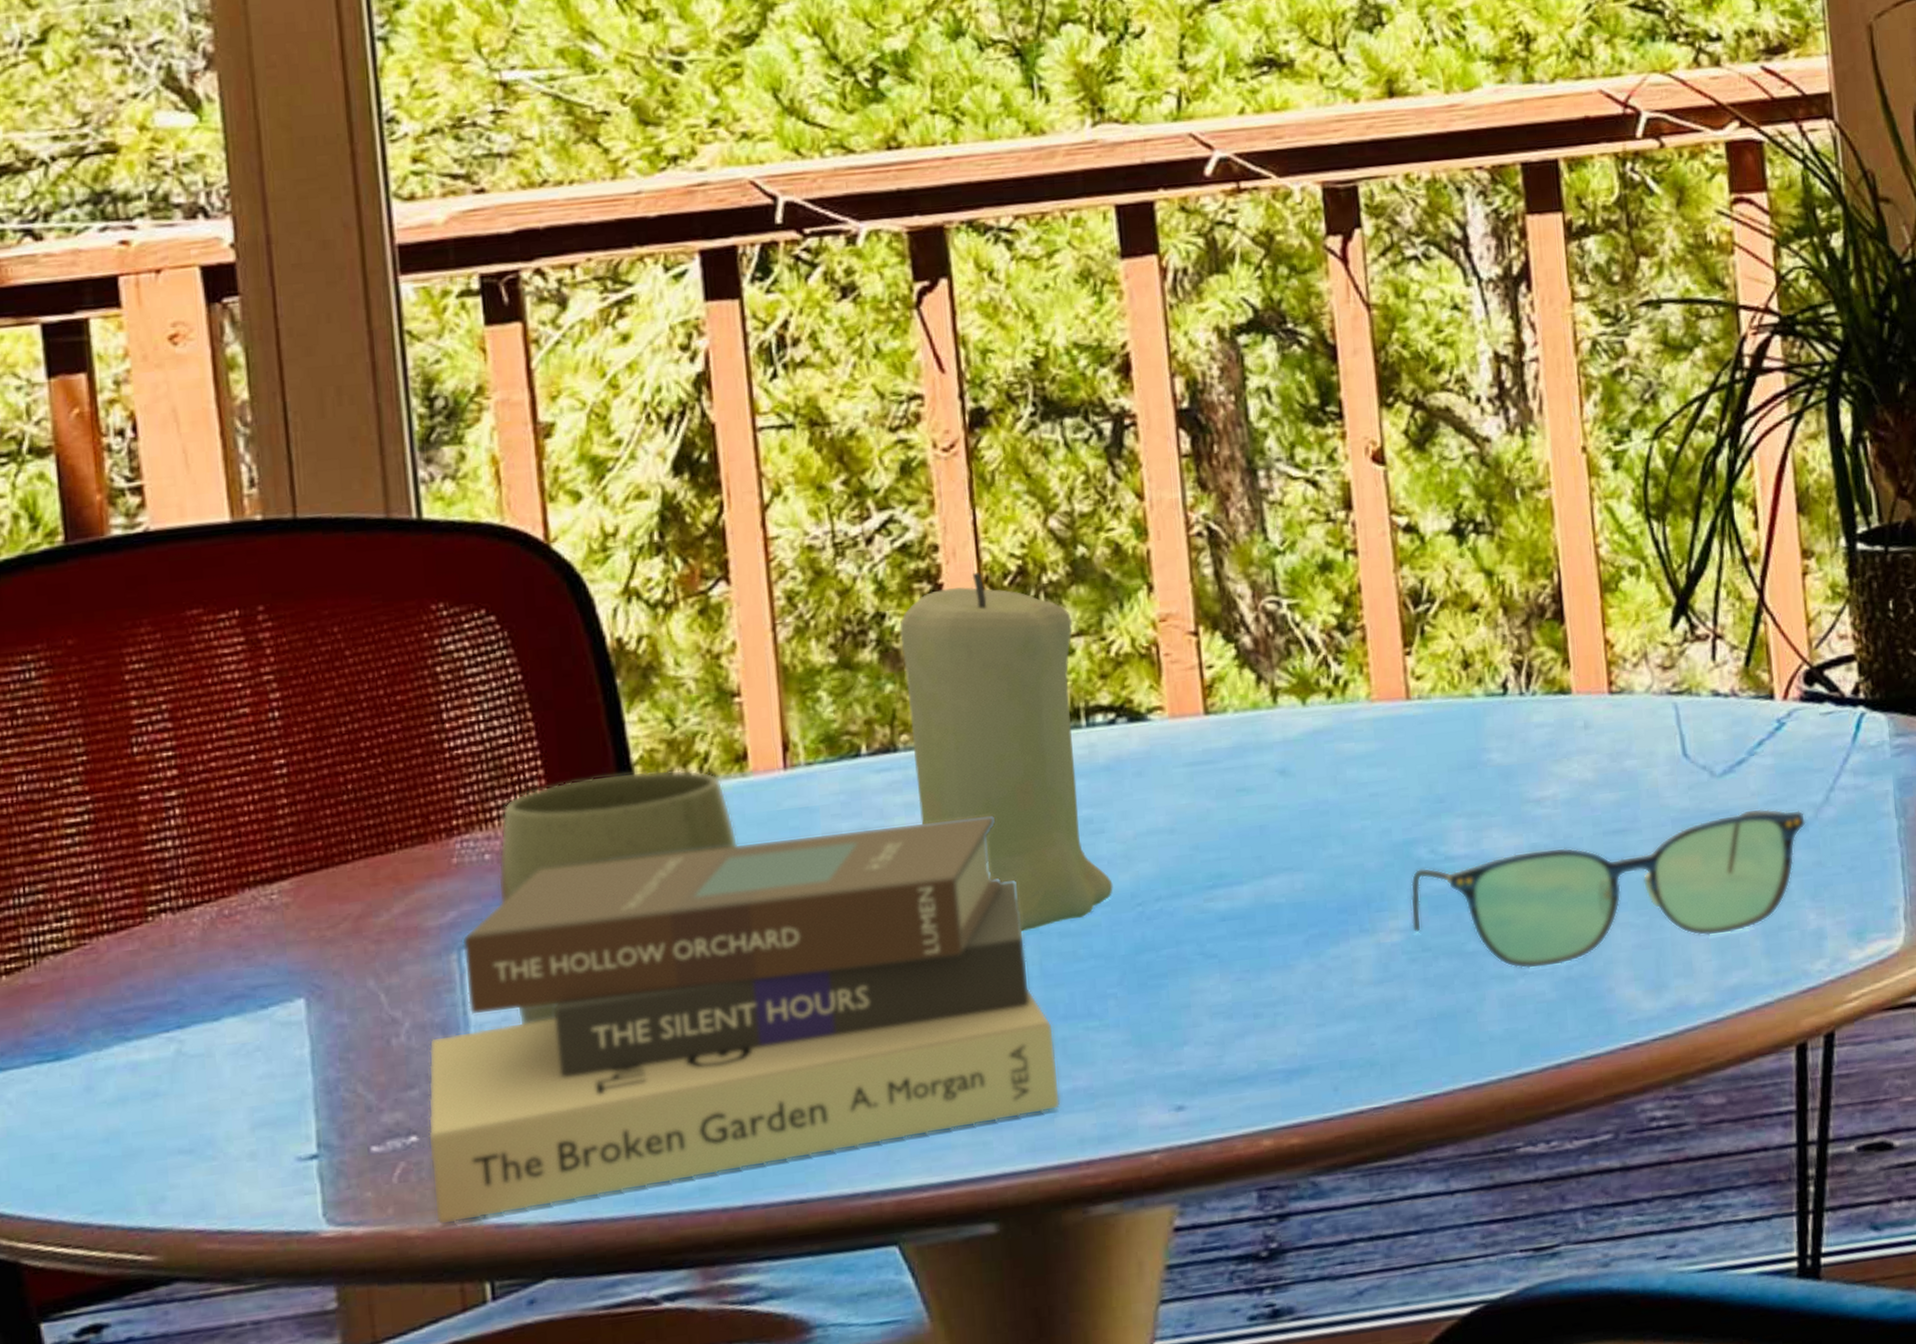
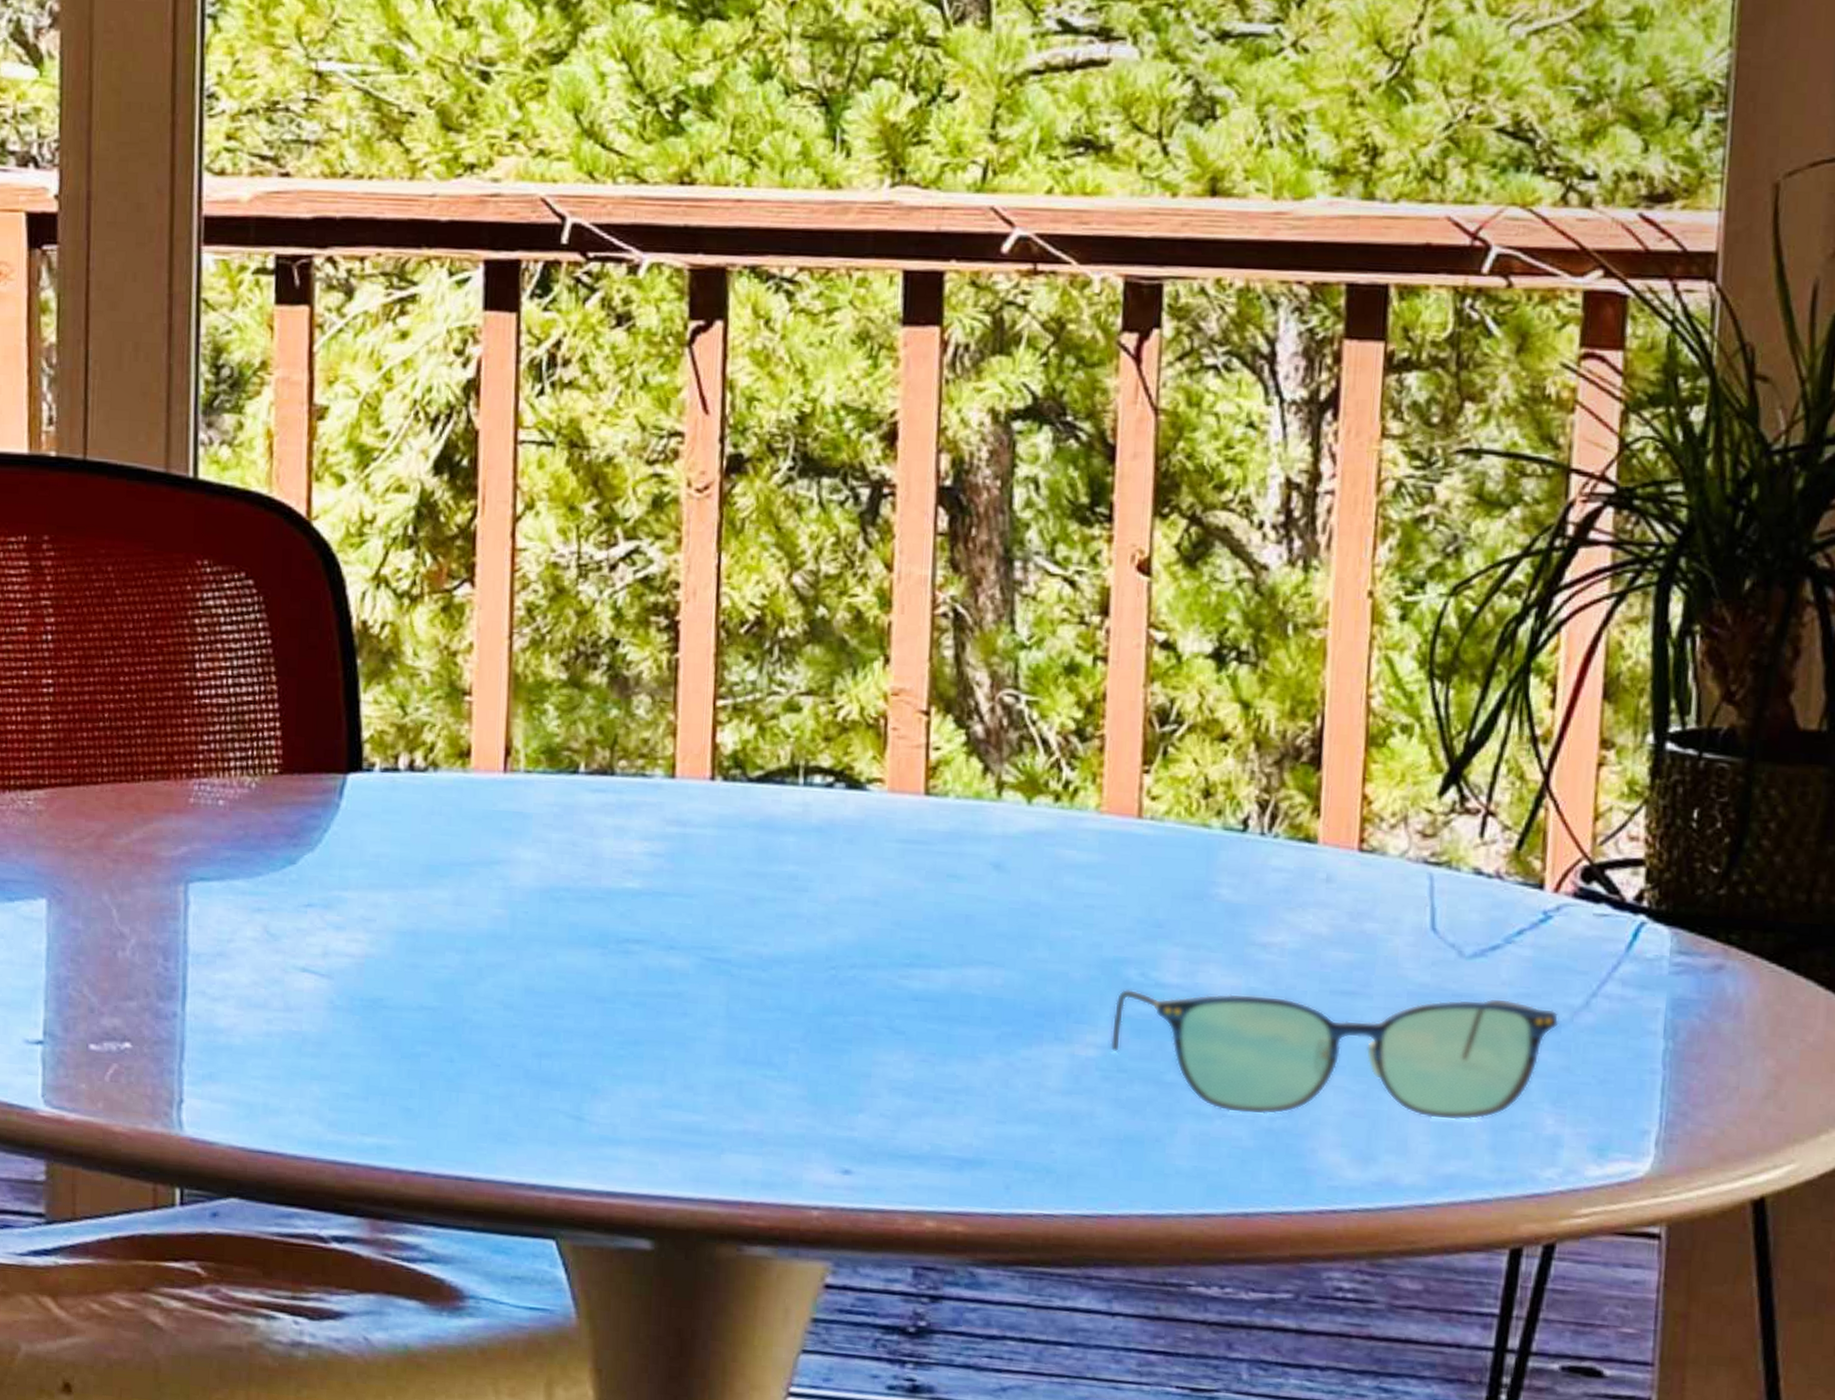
books: present [428,816,1061,1225] -> none [139,823,732,1147]
mug: present [498,769,738,1024] -> none [227,746,452,964]
candle: present [899,573,1113,934] -> none [627,616,809,973]

